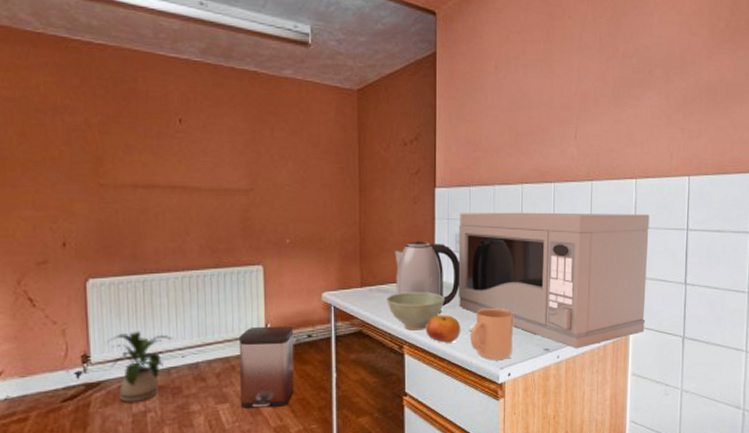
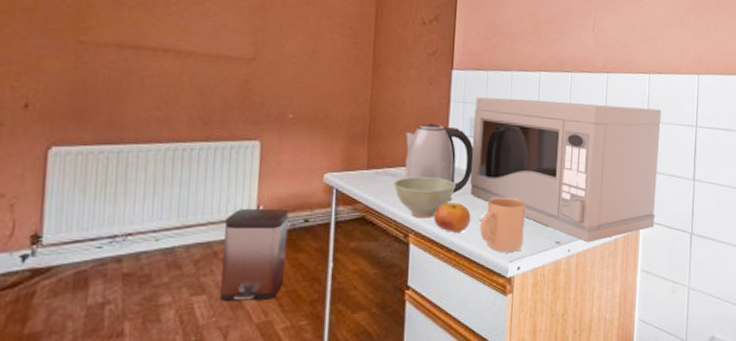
house plant: present [108,330,173,402] -> none [66,208,147,292]

